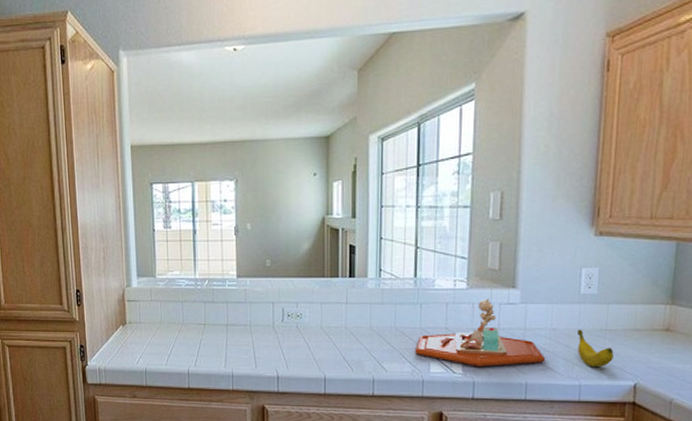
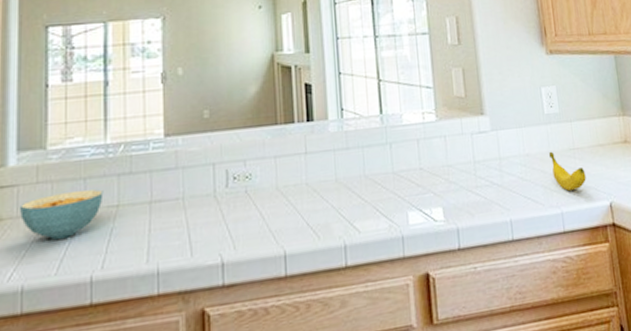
cereal bowl: none [141,309,195,341] -> present [20,189,104,240]
food tray: present [414,298,546,367] -> none [389,129,525,210]

